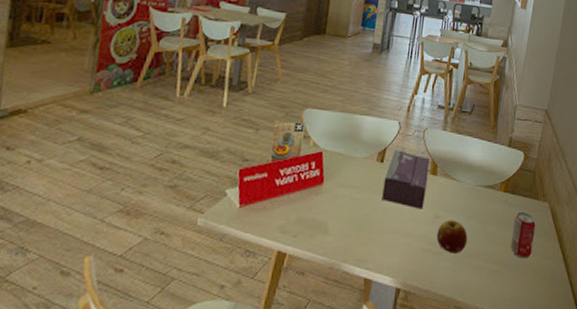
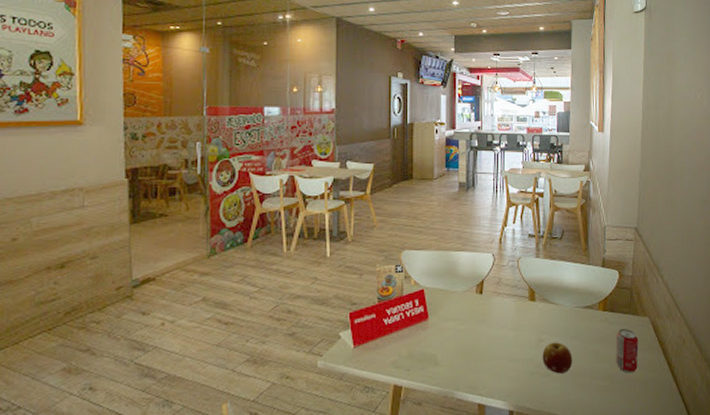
tissue box: present [382,150,430,209] -> none [485,280,527,335]

